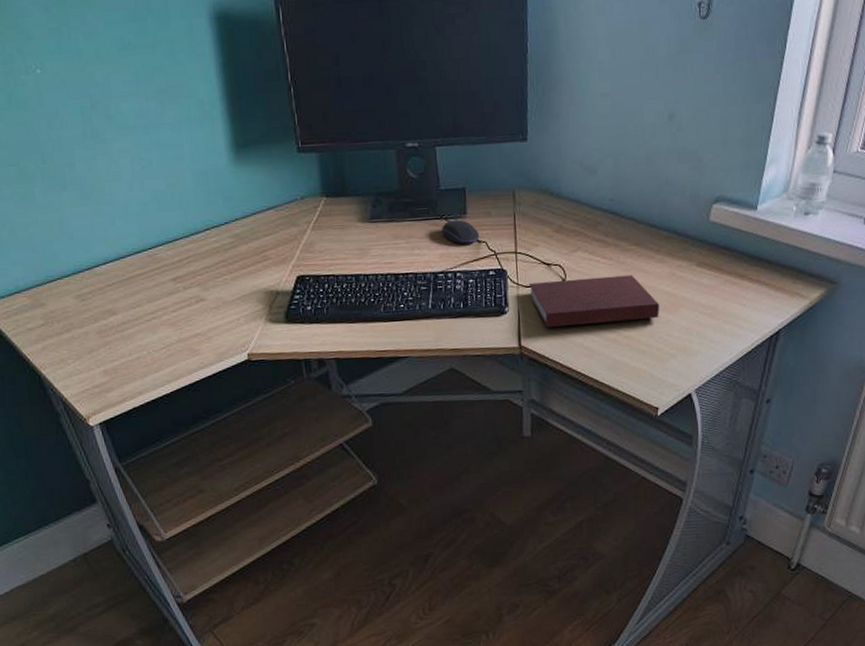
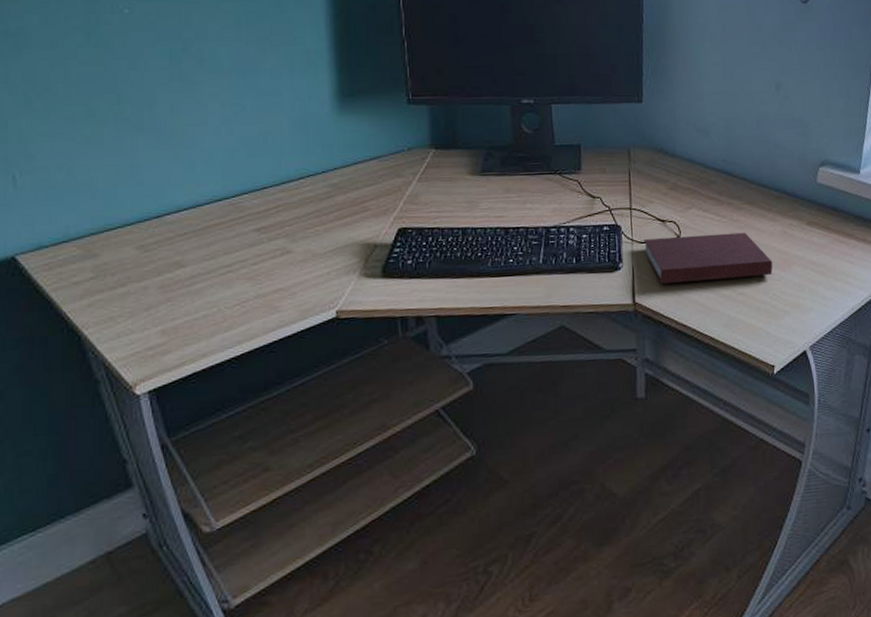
computer mouse: present [441,219,480,245] -> none [554,175,594,200]

